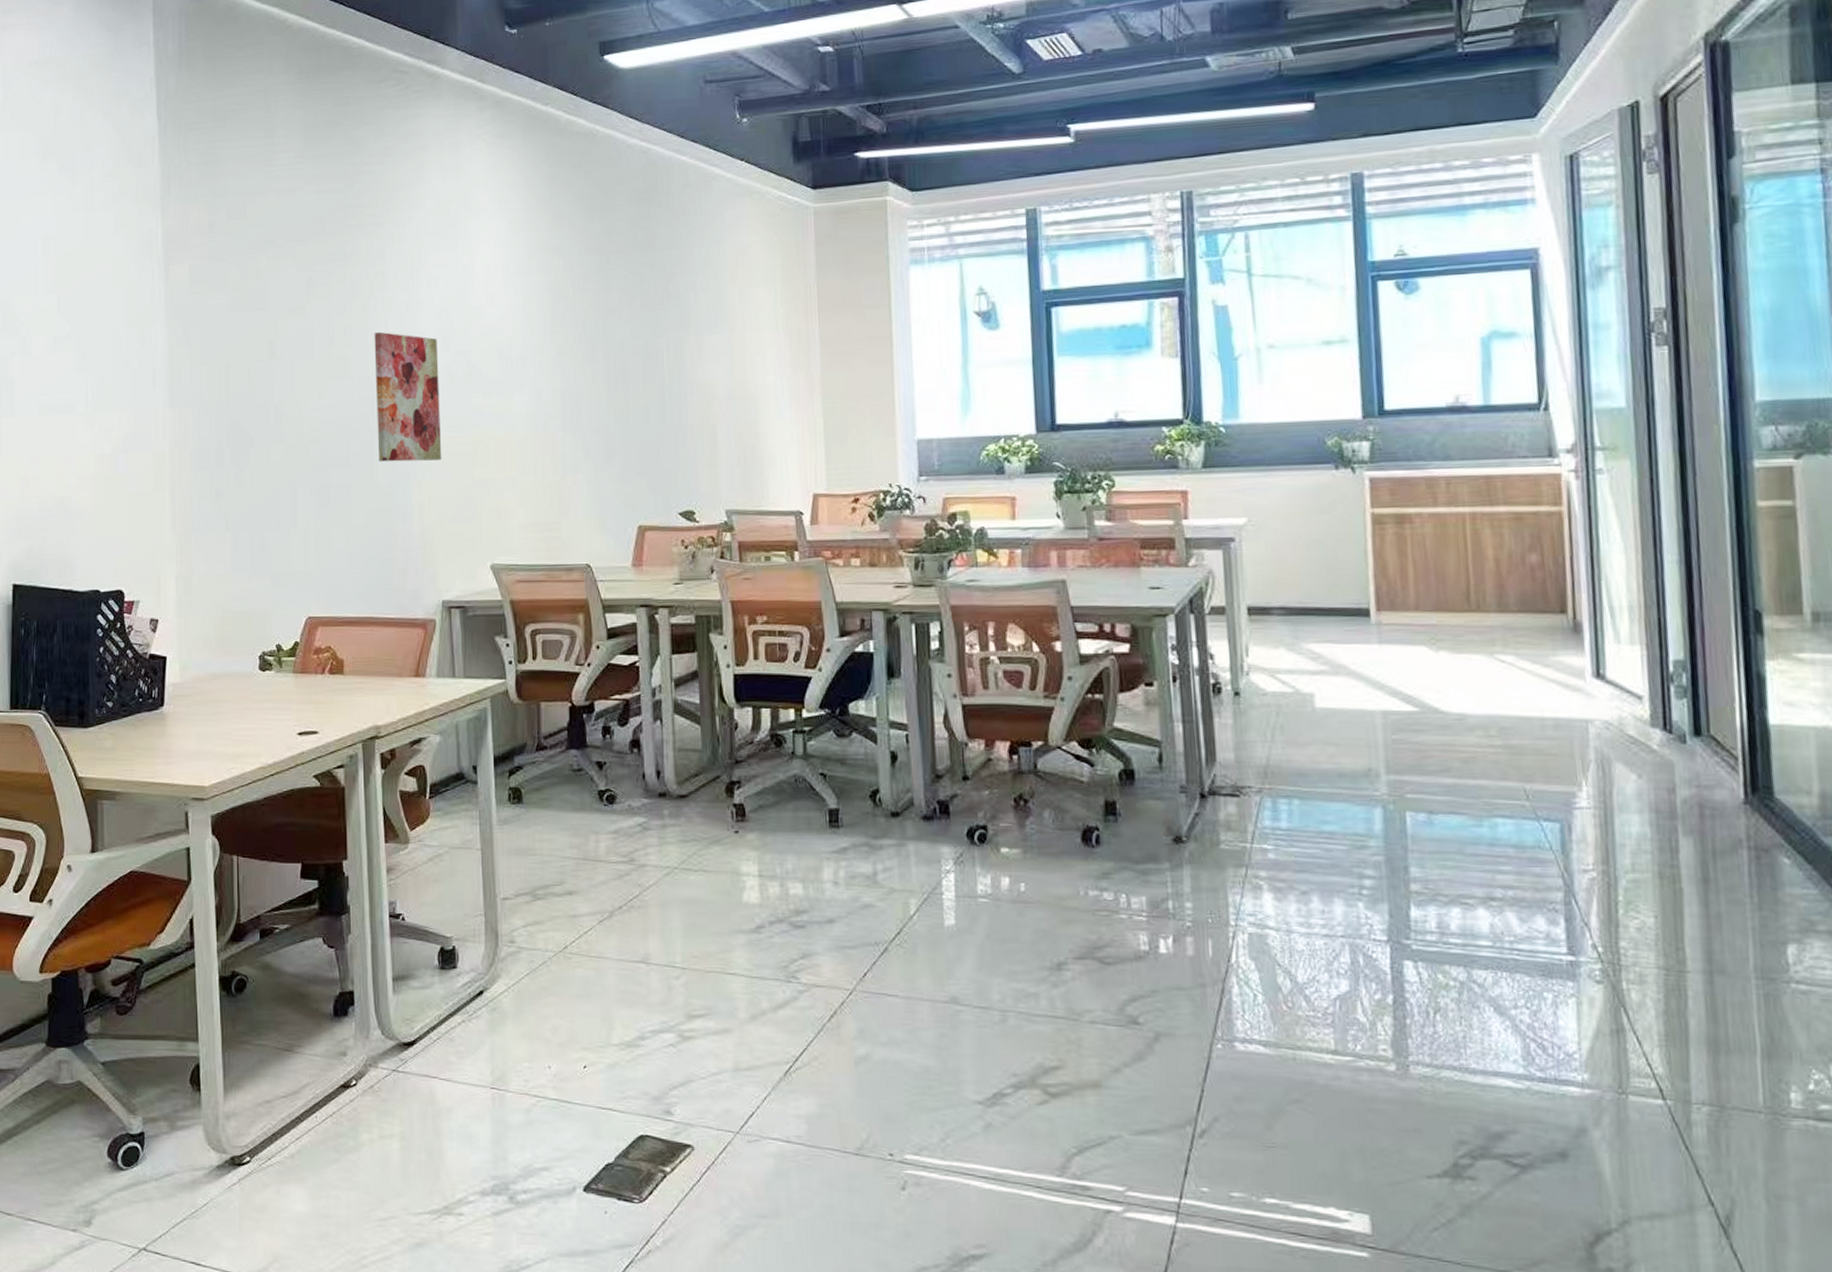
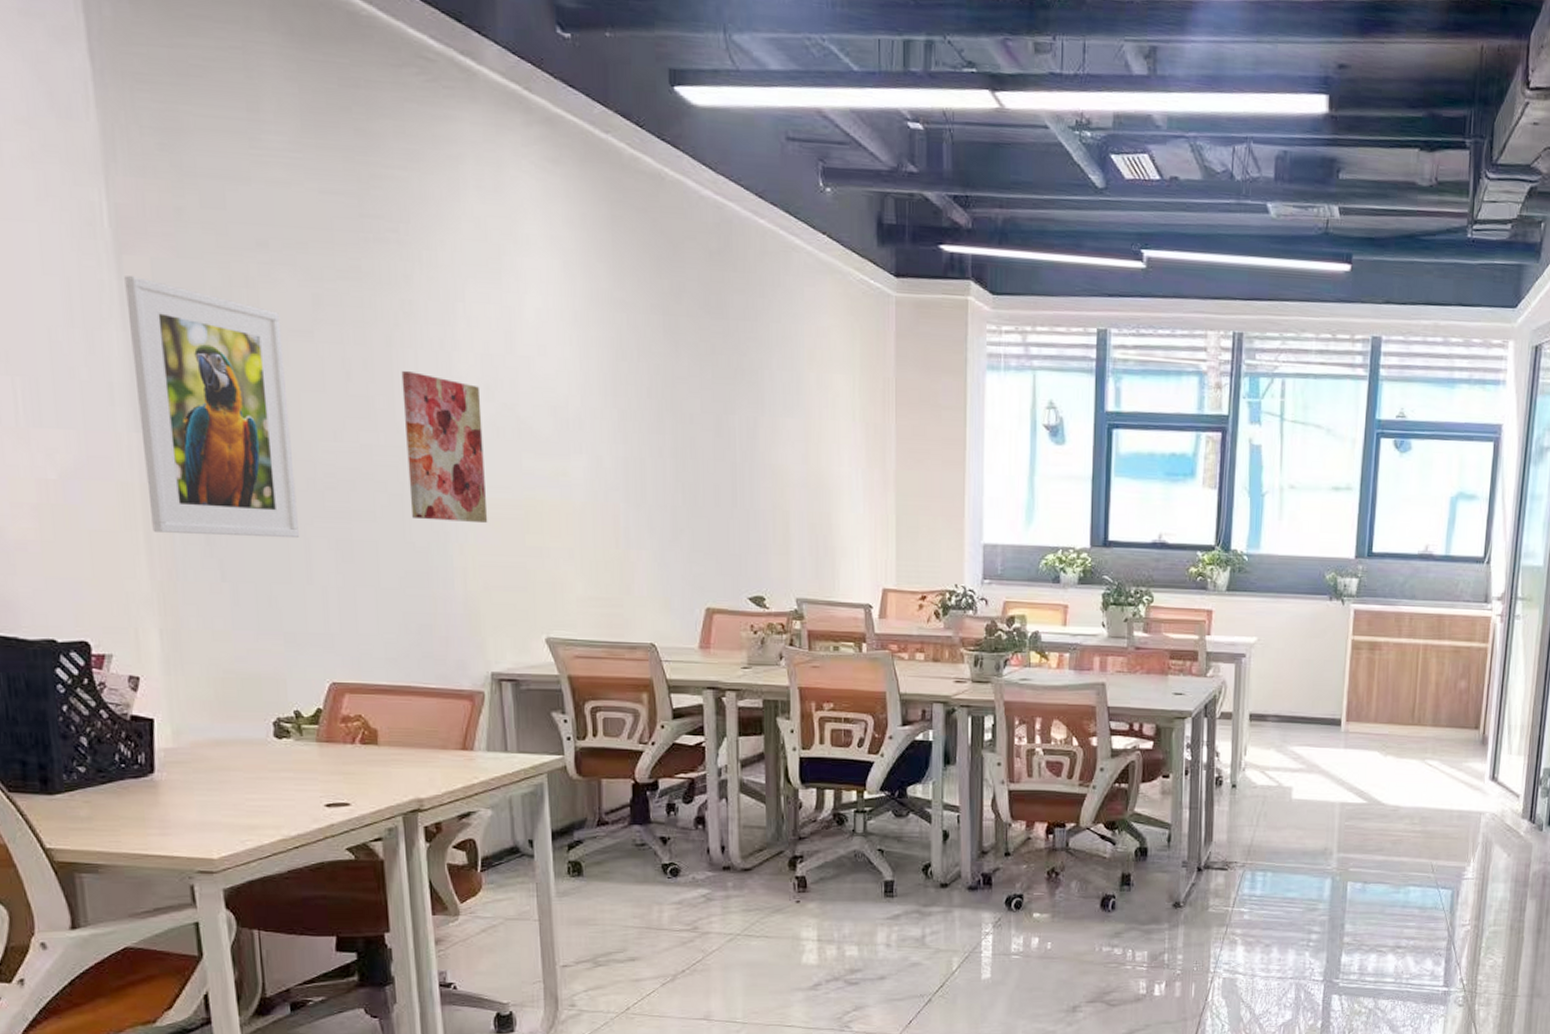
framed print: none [170,281,287,491] -> present [124,276,299,539]

